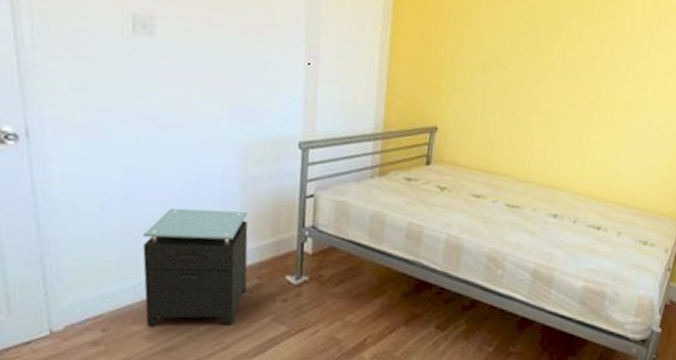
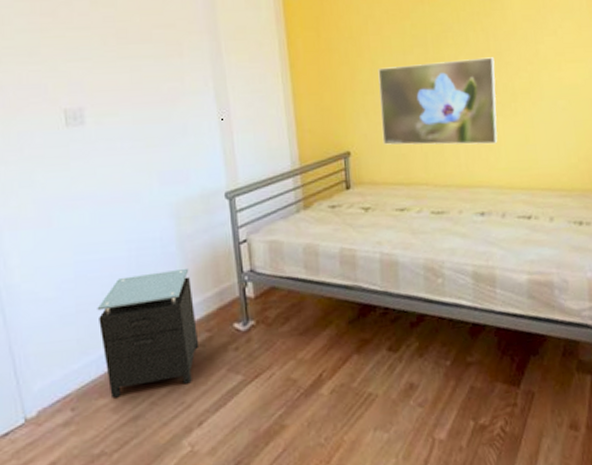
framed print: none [473,47,603,150] -> present [378,57,498,145]

